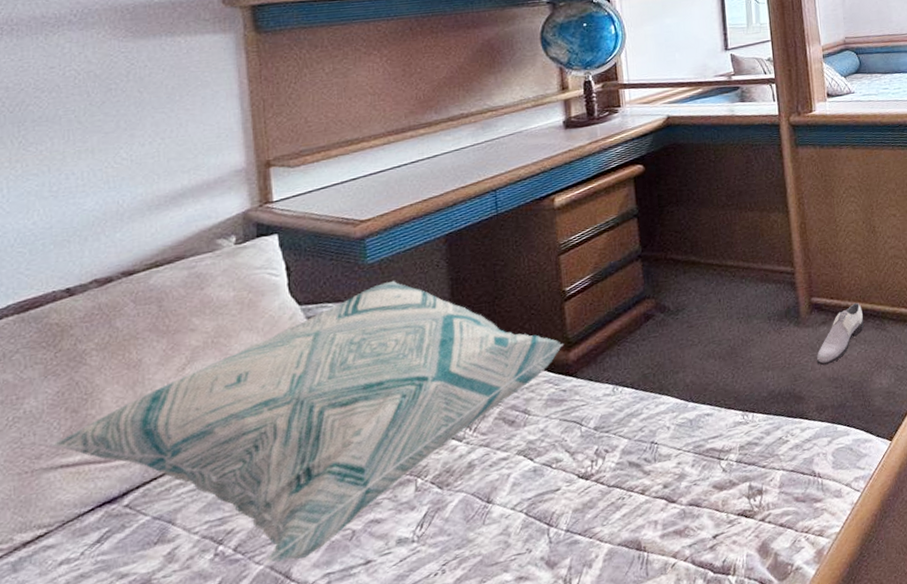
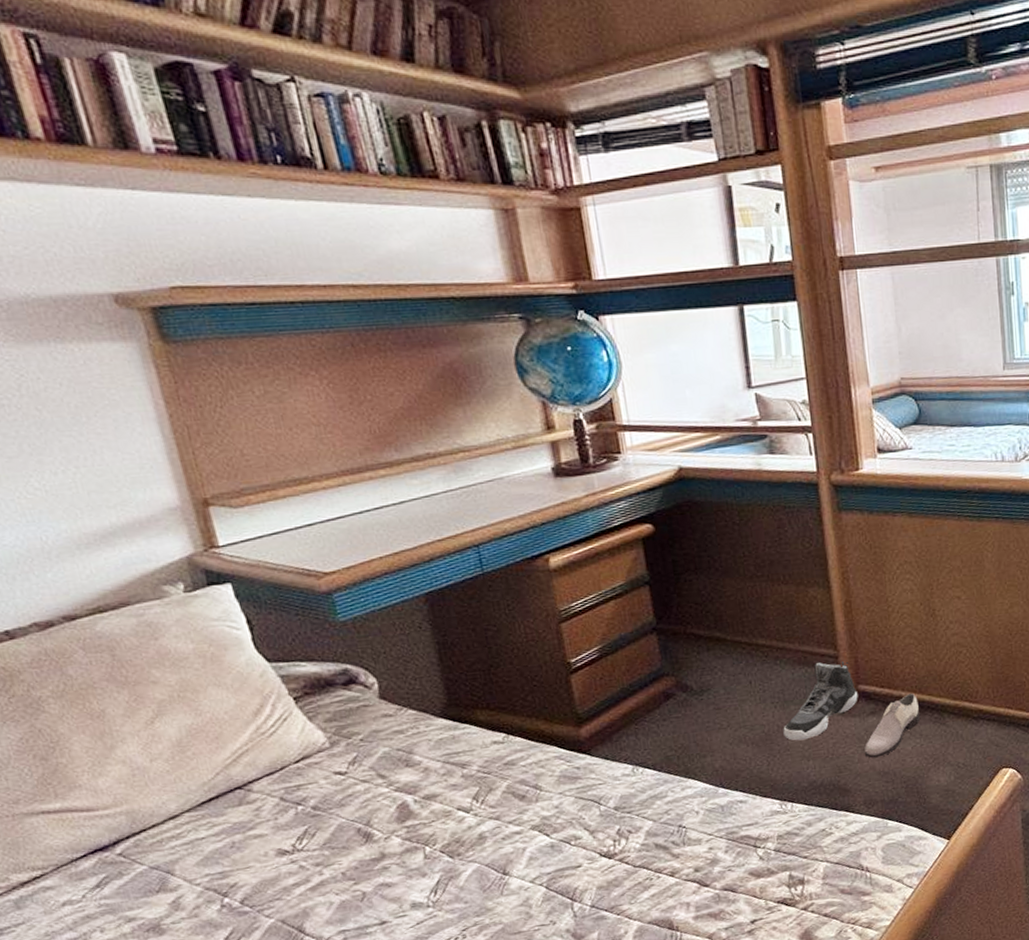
decorative pillow: present [49,280,563,566] -> none [25,641,573,920]
sneaker: none [746,275,812,353] -> present [783,659,858,741]

